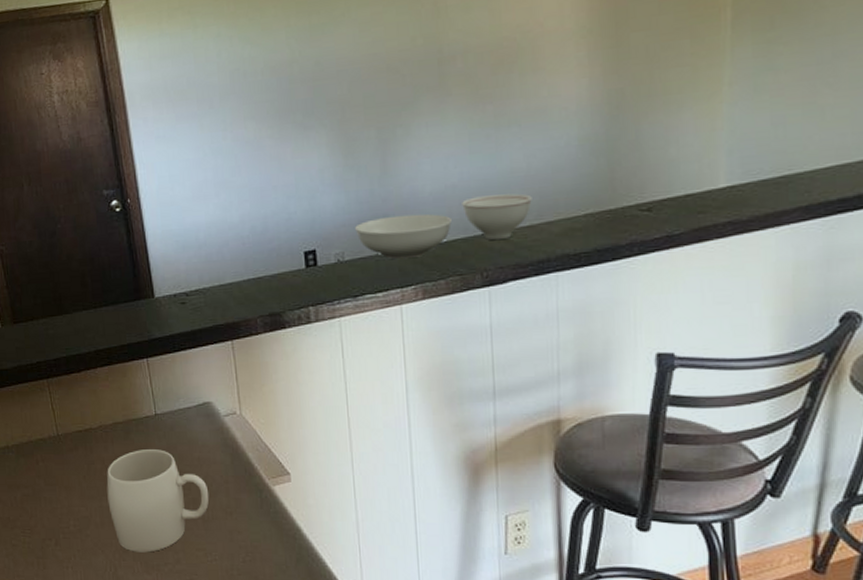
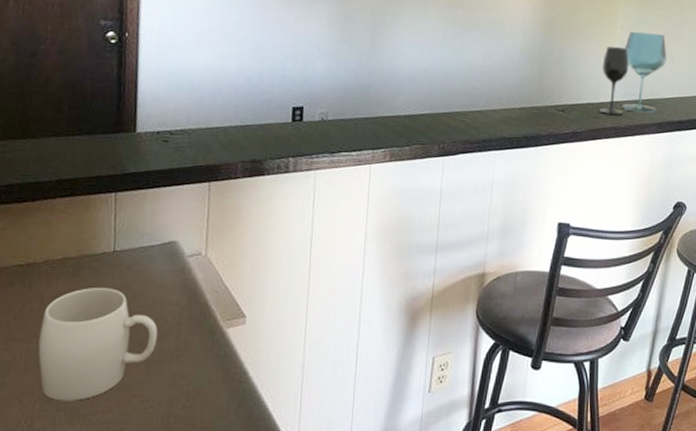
bowl: present [355,214,453,260] -> none [341,87,422,125]
bowl: present [462,193,532,240] -> none [431,81,484,119]
wine glass: none [703,110,748,206] -> present [599,46,629,115]
wine glass: none [738,79,812,197] -> present [621,32,667,113]

